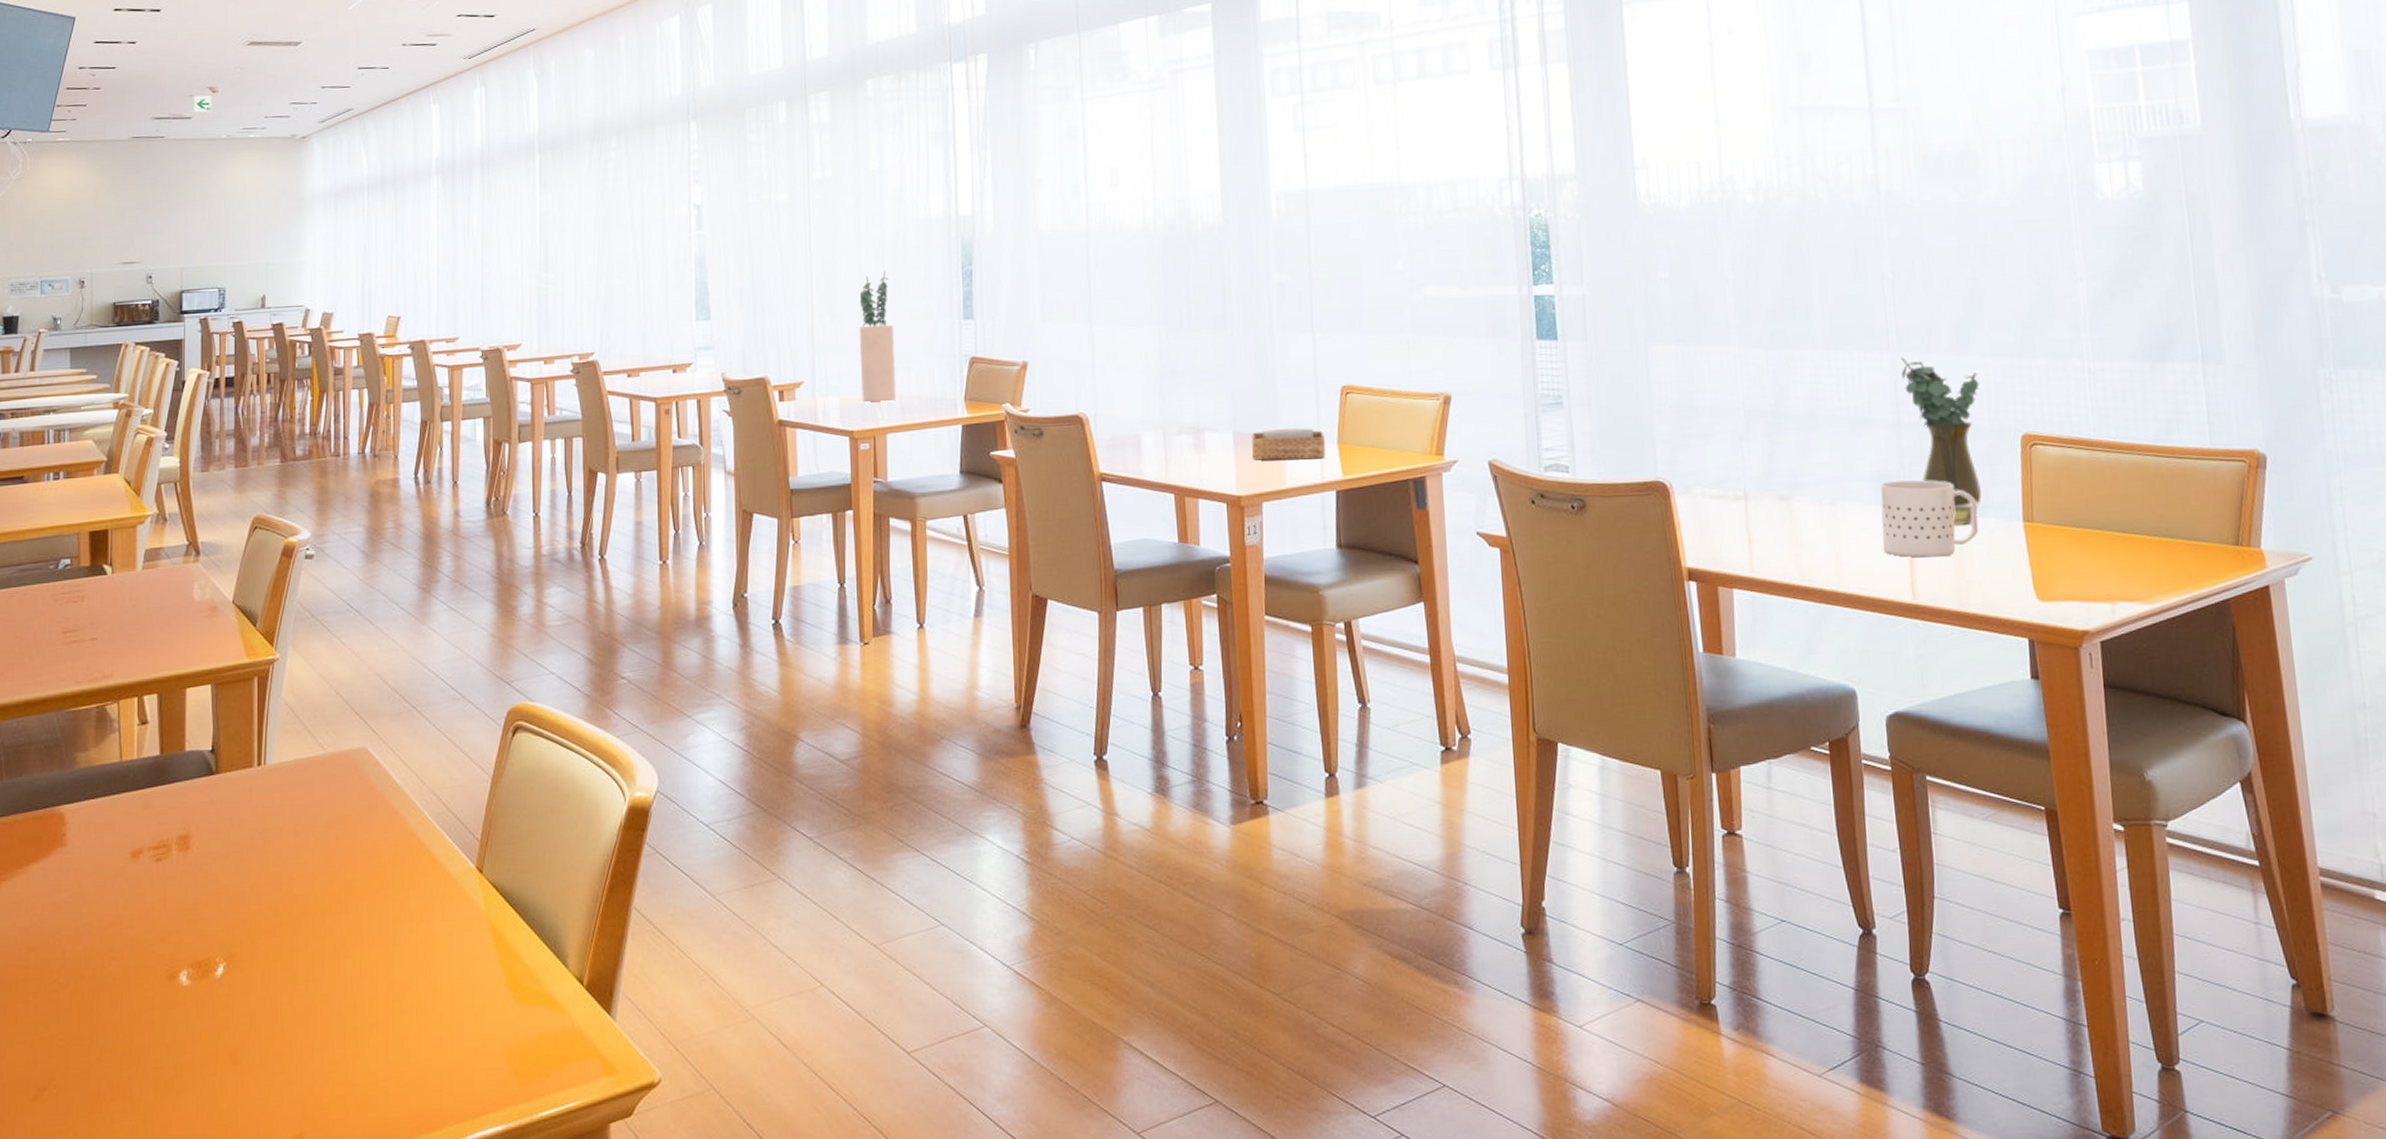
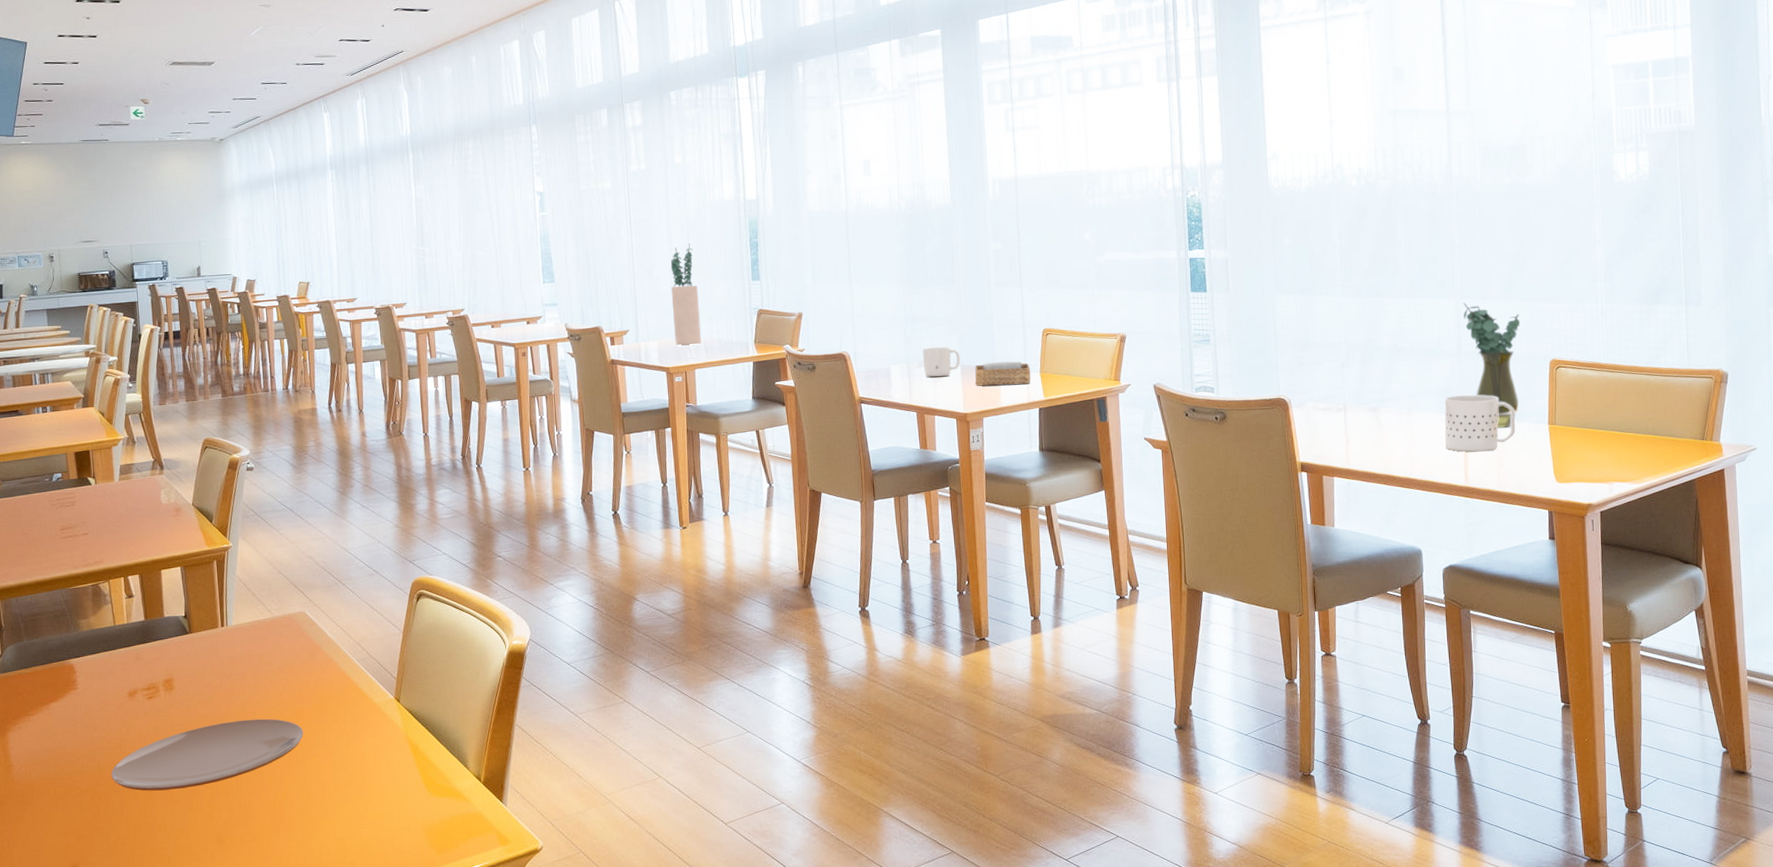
plate: none [100,891,354,988] -> present [111,718,304,791]
mug: none [1183,408,1234,448] -> present [922,346,961,378]

